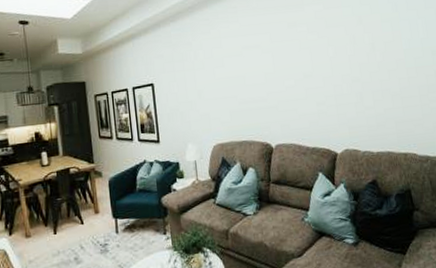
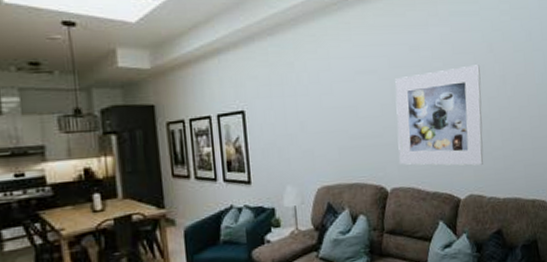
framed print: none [276,35,357,124] -> present [395,65,484,166]

